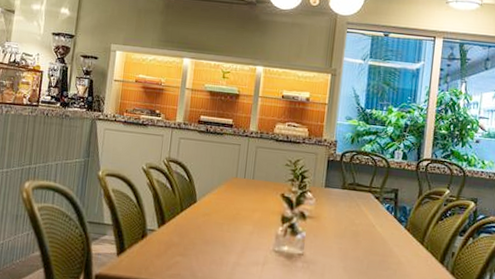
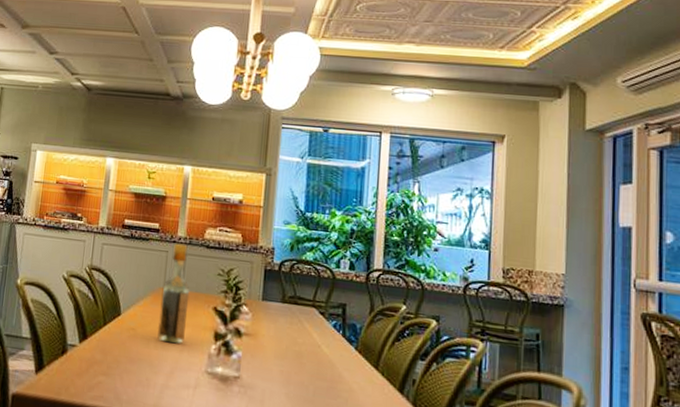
bottle: none [230,137,260,227] -> present [157,243,190,344]

